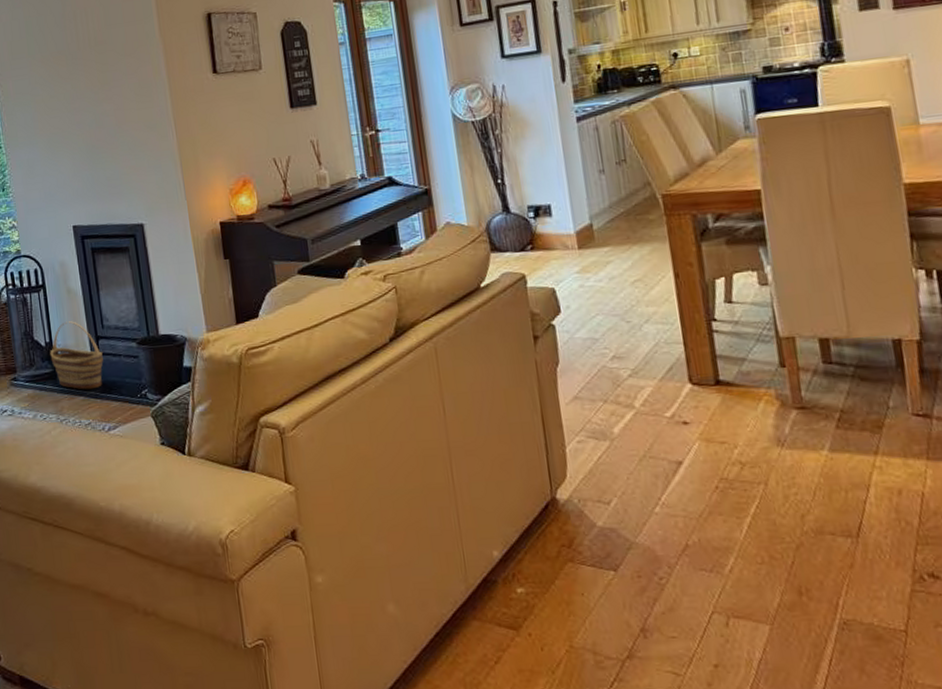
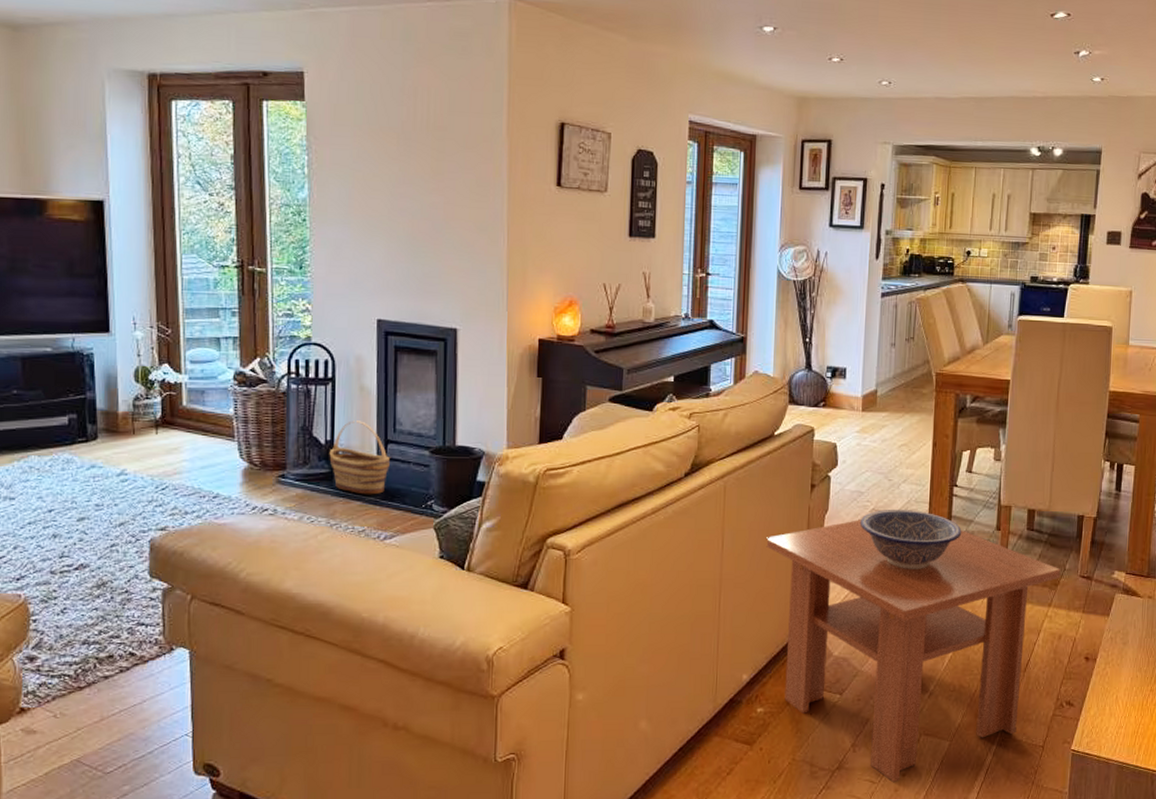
coffee table: none [491,353,884,675] -> present [765,510,1061,783]
decorative bowl: none [600,353,734,422] -> present [860,510,962,569]

